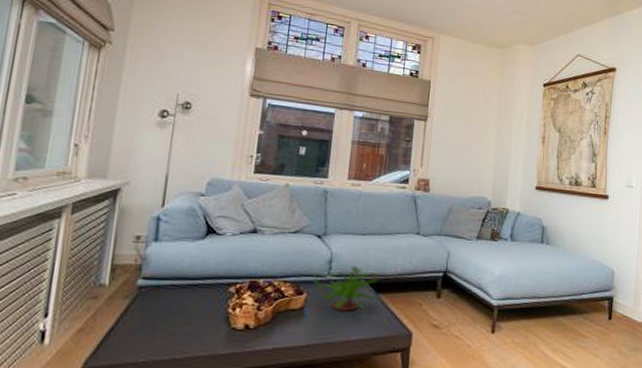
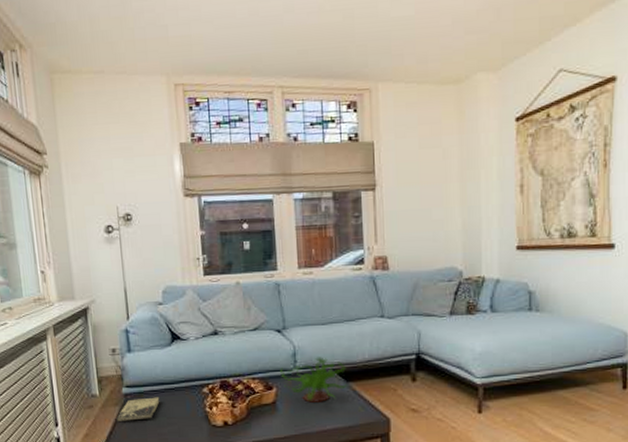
book: none [122,292,179,318] -> present [116,397,160,423]

